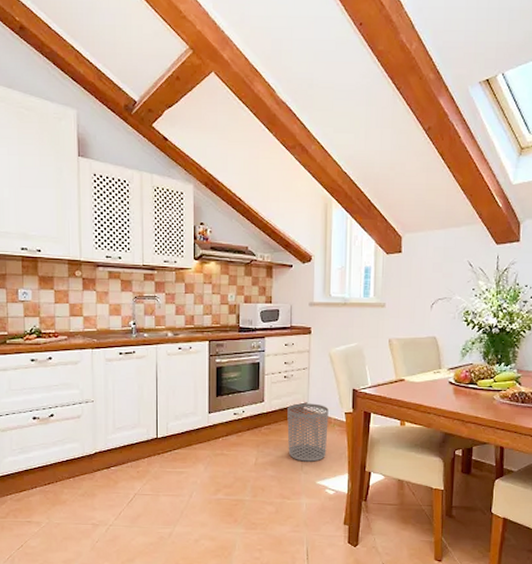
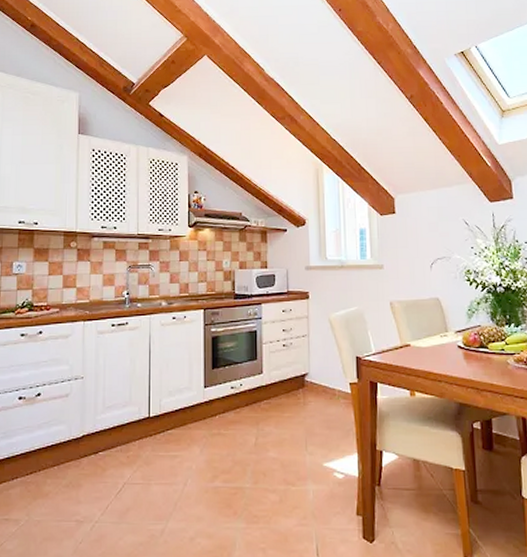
waste bin: present [287,403,329,462] -> none [288,374,333,440]

